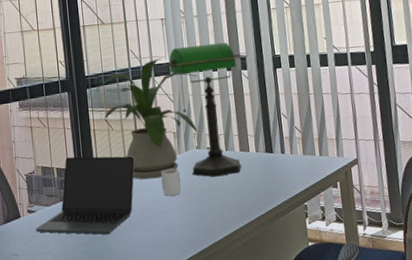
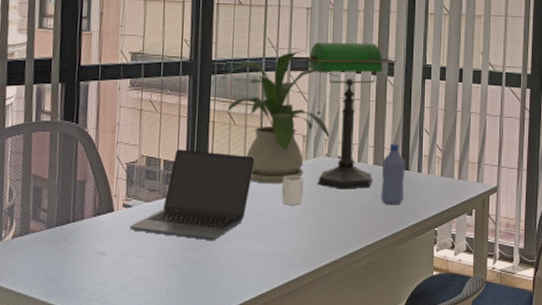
water bottle: none [248,129,272,187] -> present [381,142,405,205]

